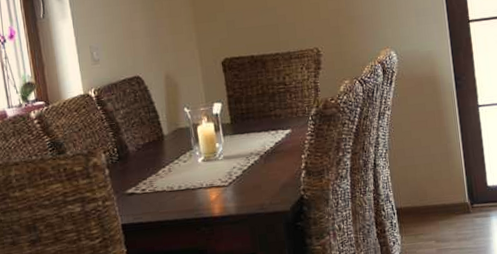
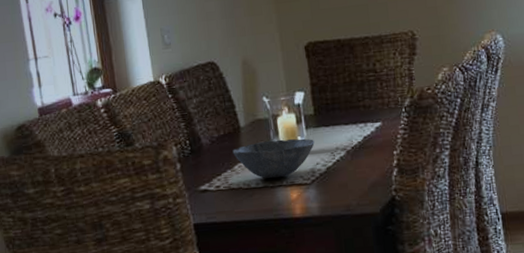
bowl: none [157,145,231,182] -> present [232,138,315,179]

